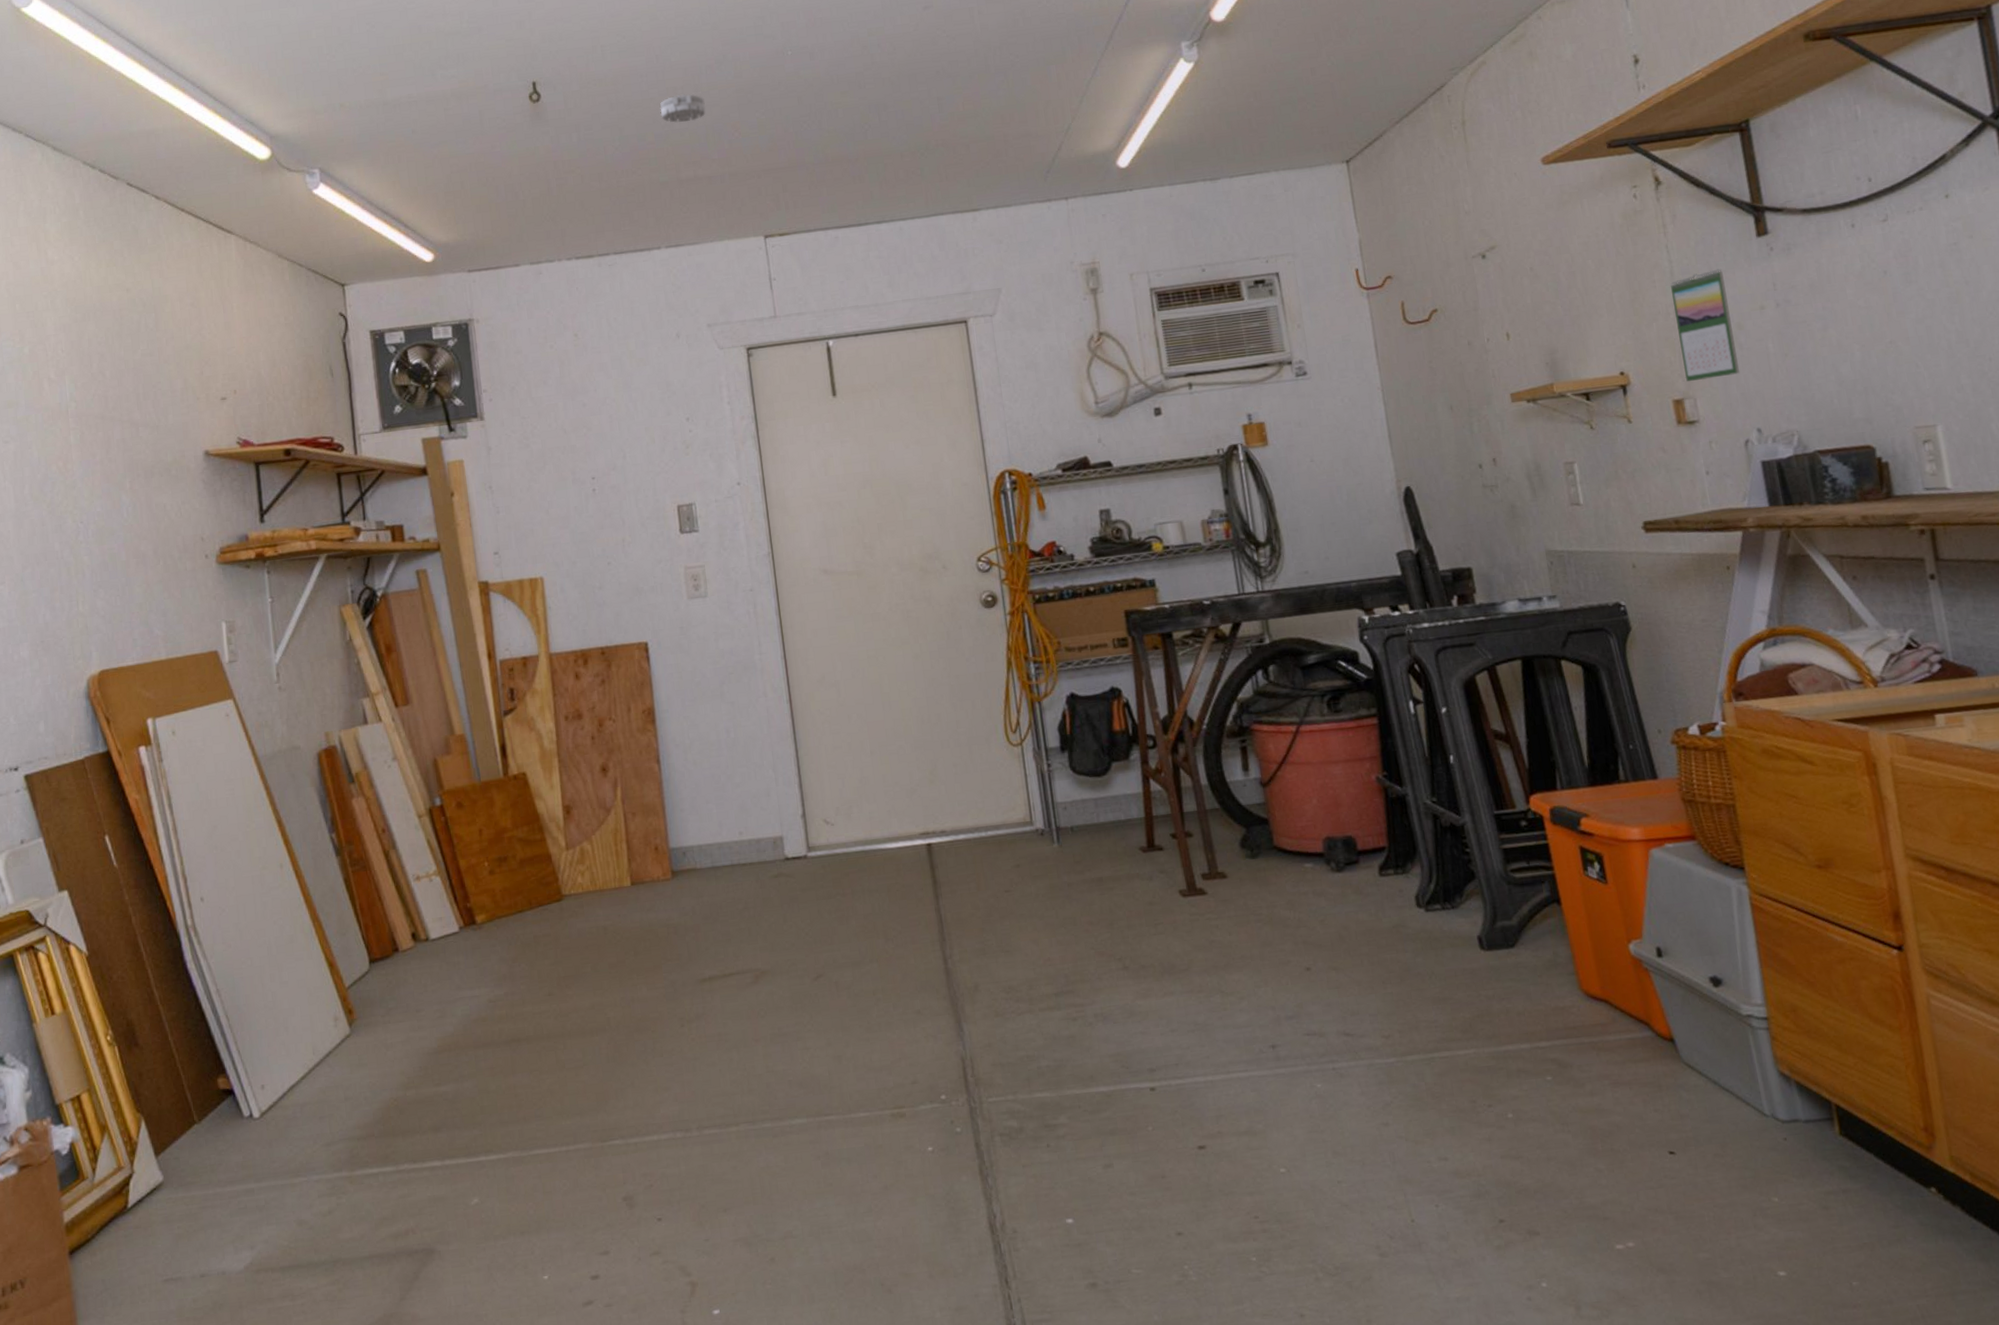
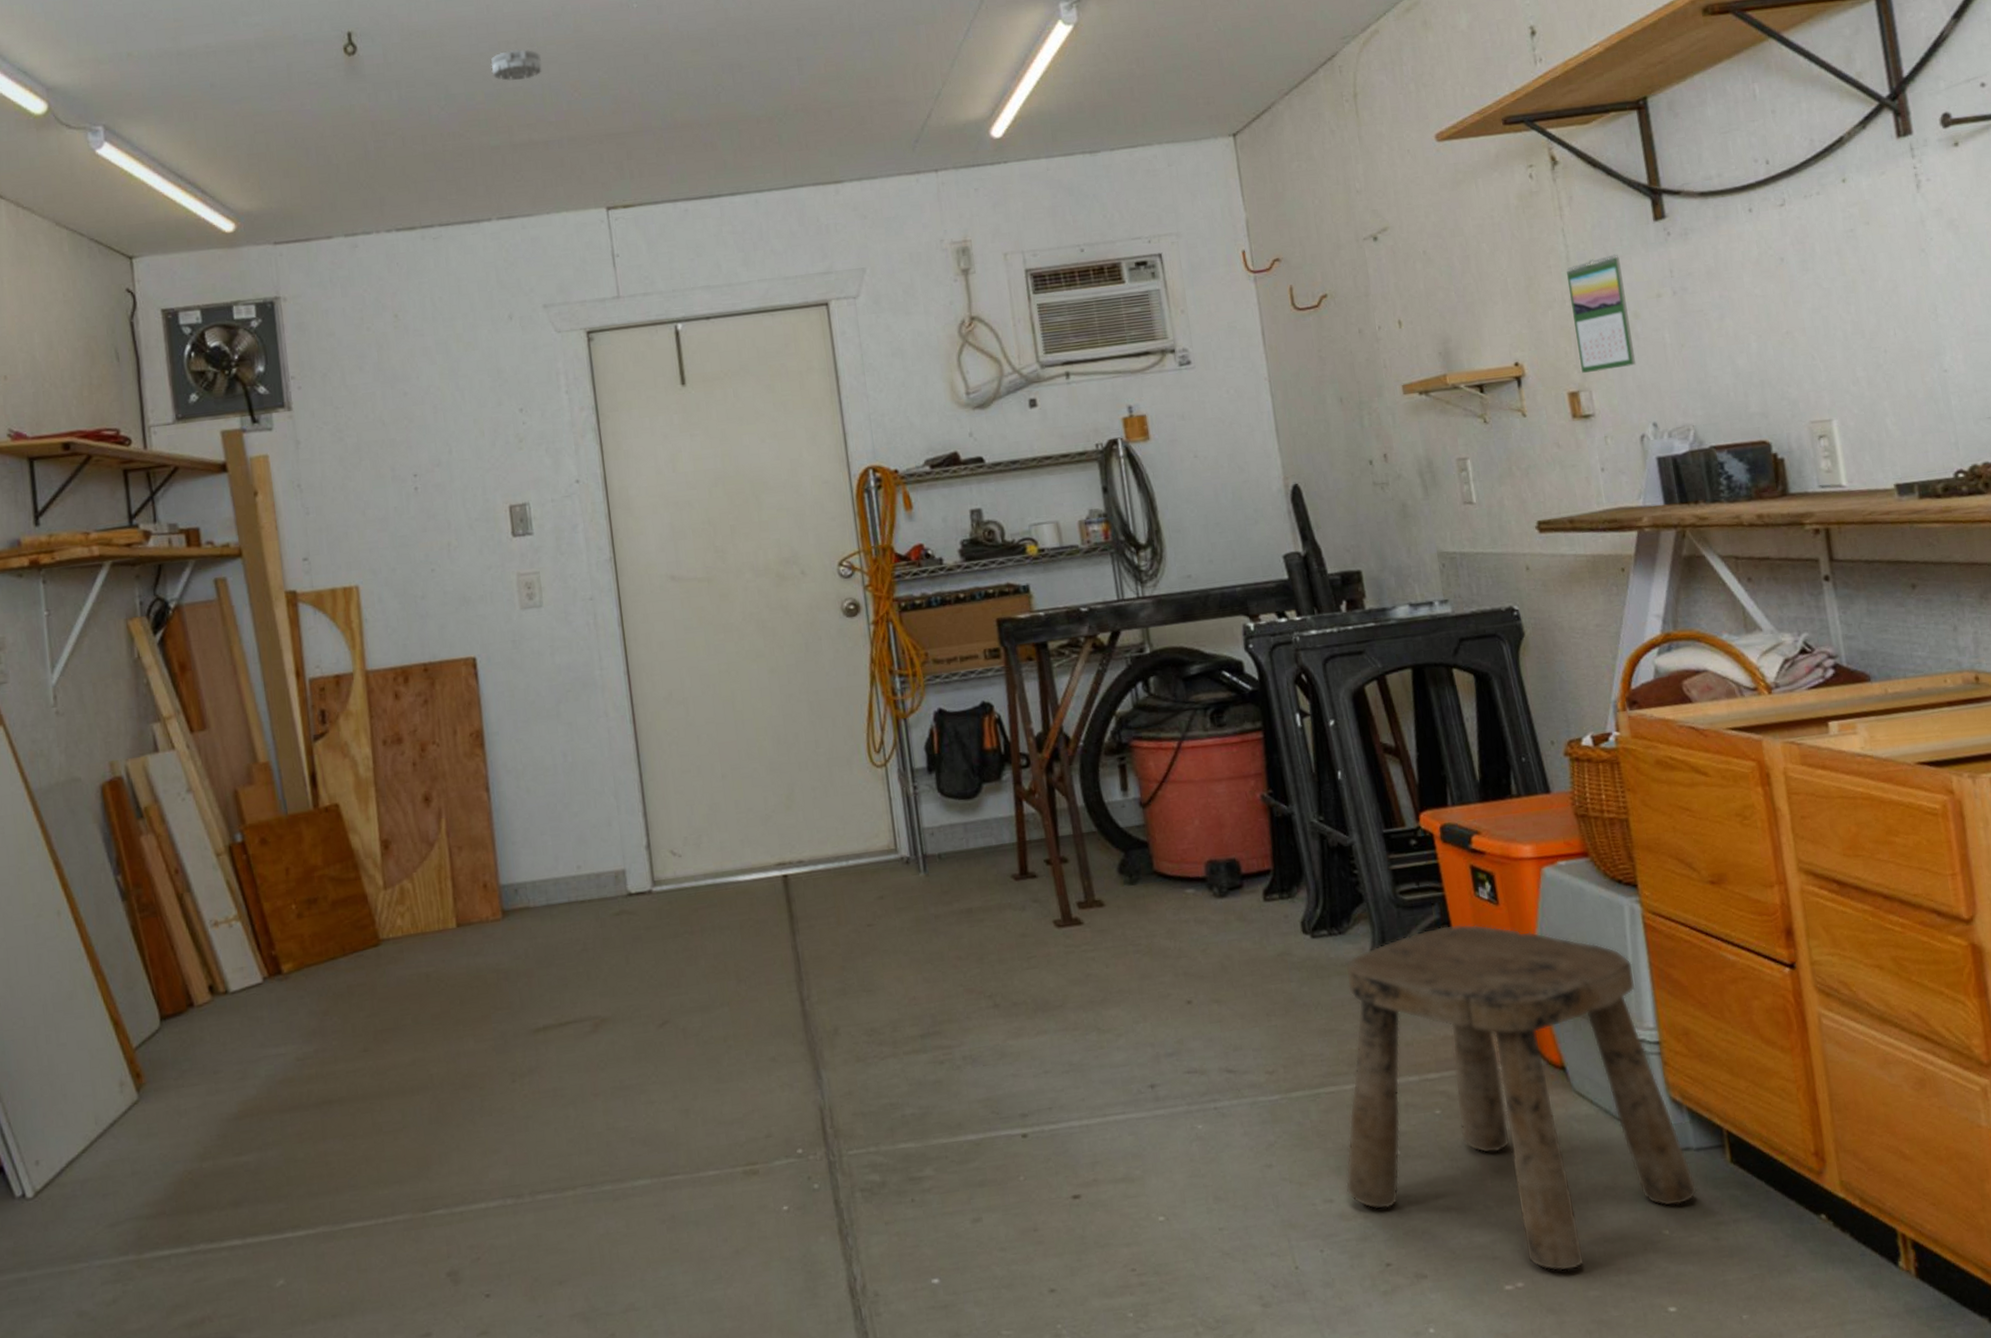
stool: none [1458,901,1807,1234] -> present [1345,924,1698,1272]

